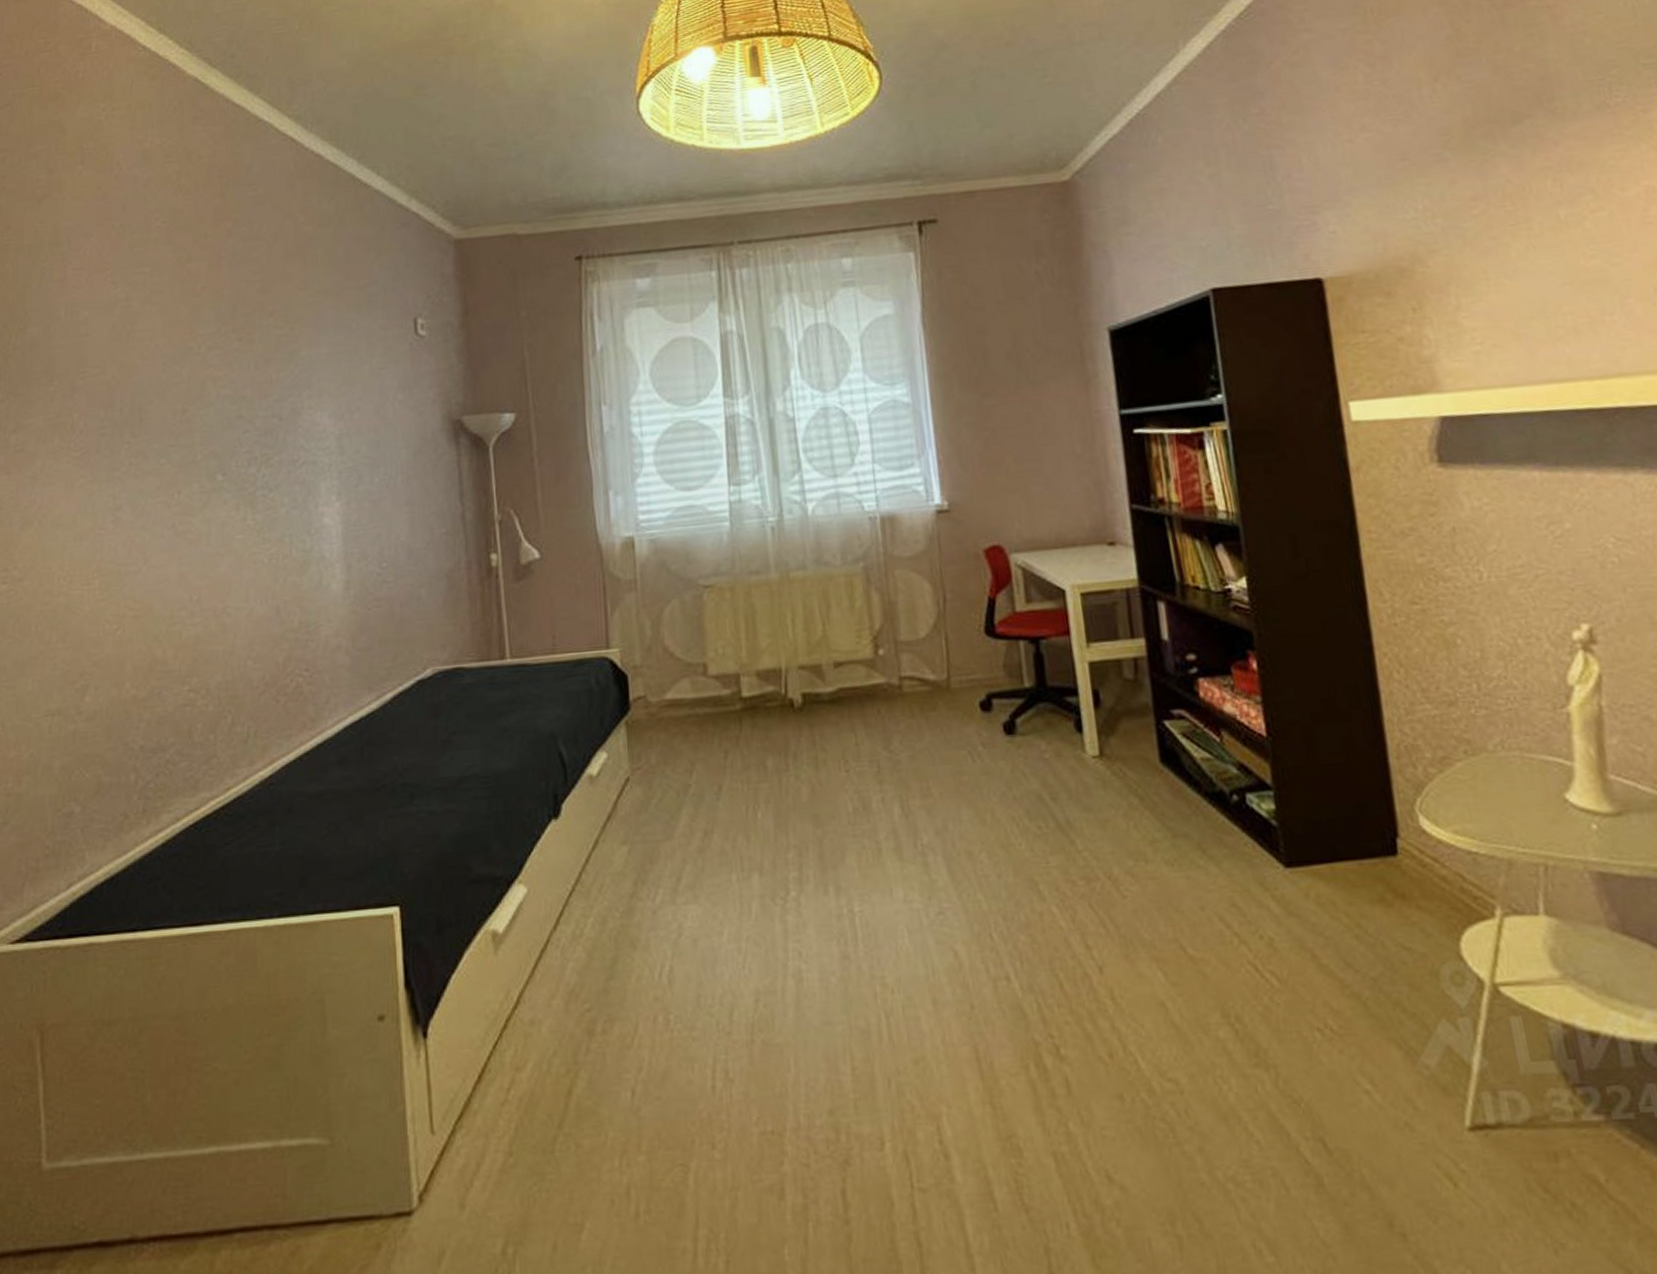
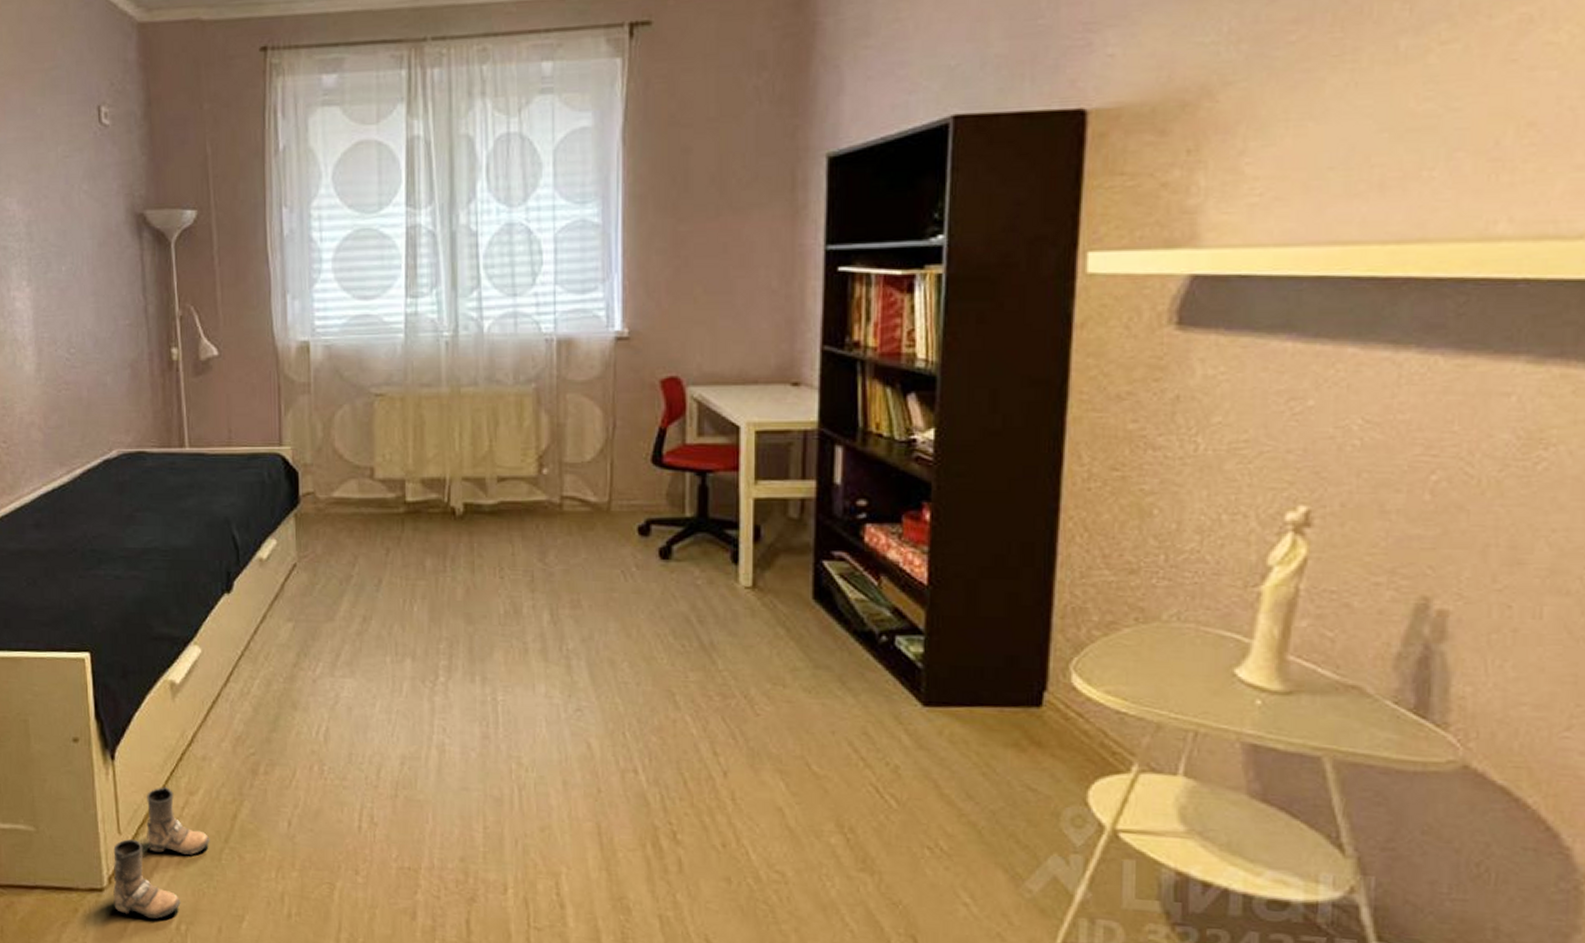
boots: none [425,1063,541,1243] -> present [113,786,210,919]

